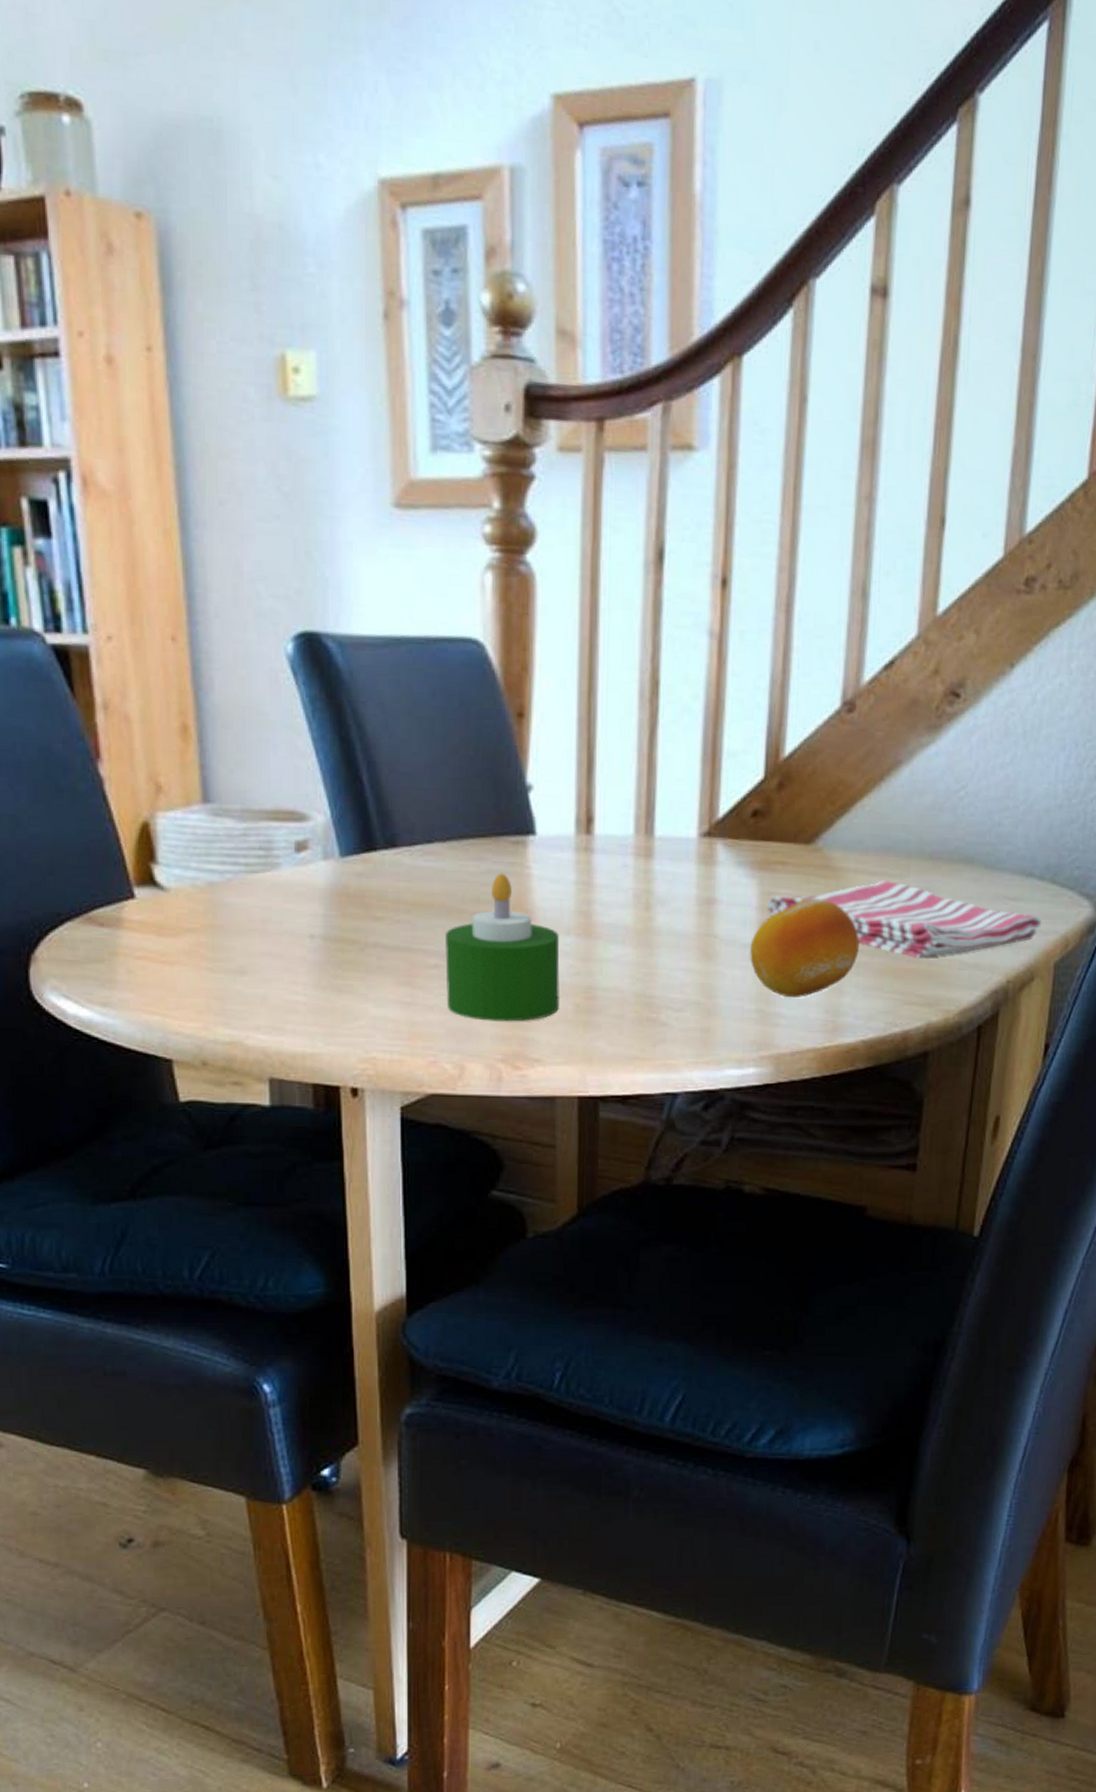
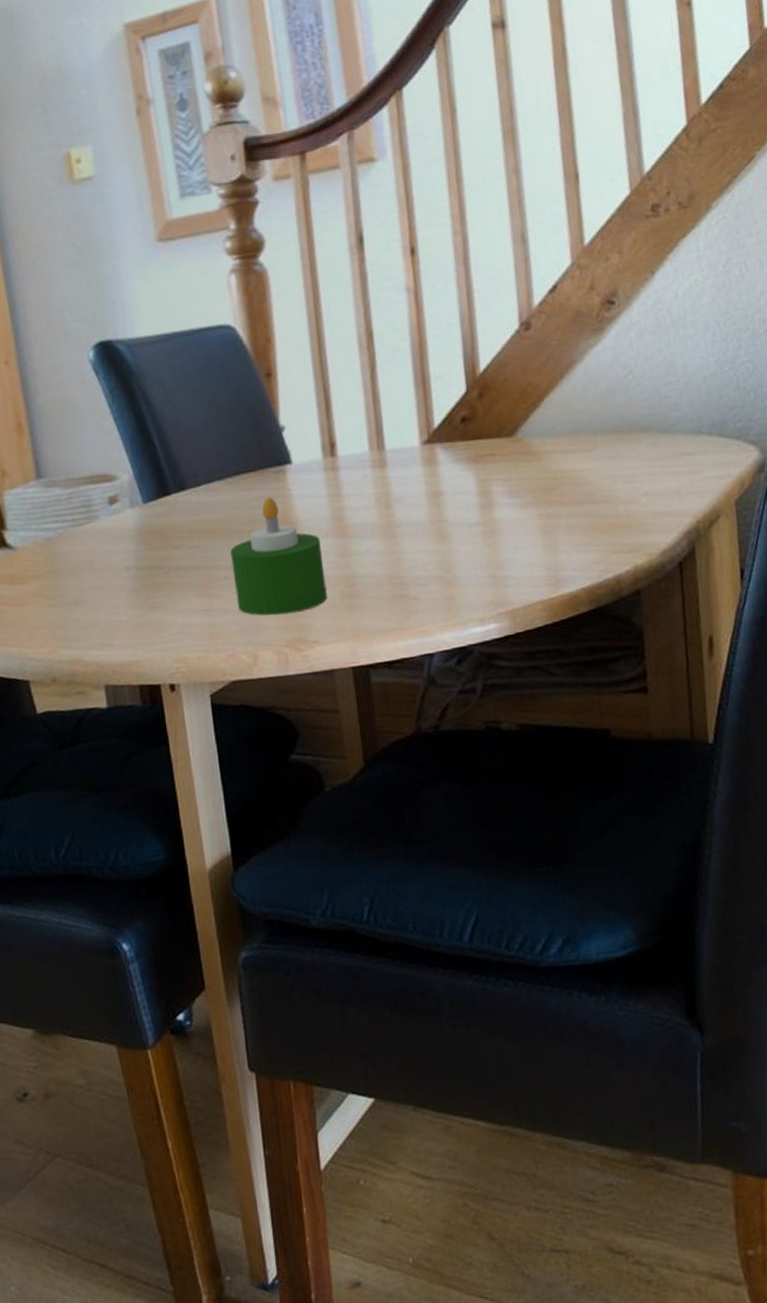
fruit: present [750,898,859,997] -> none [475,478,567,562]
dish towel: present [767,879,1041,958] -> none [484,454,717,514]

